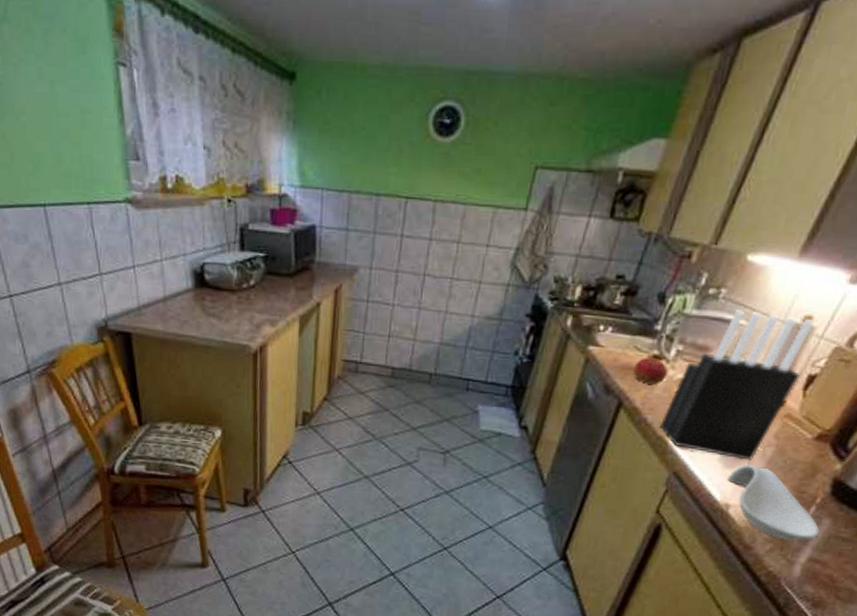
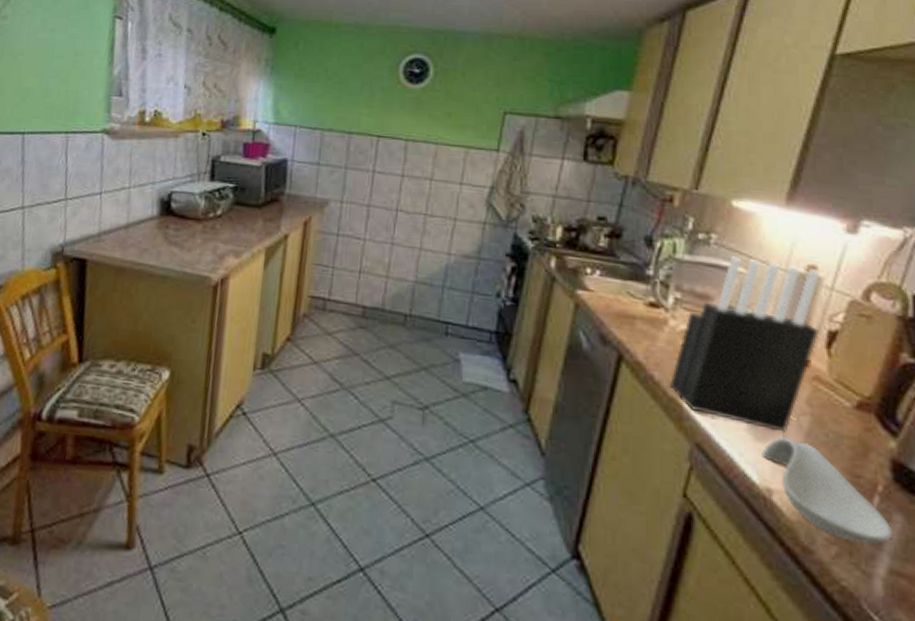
apple: present [633,357,668,385] -> none [630,304,668,336]

